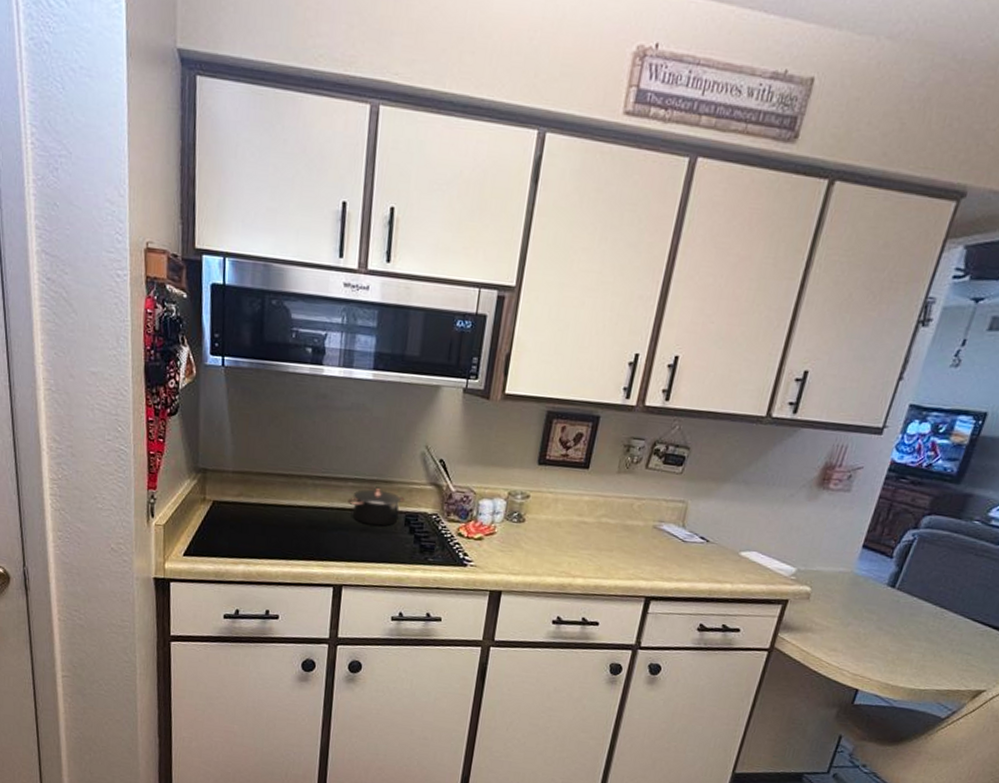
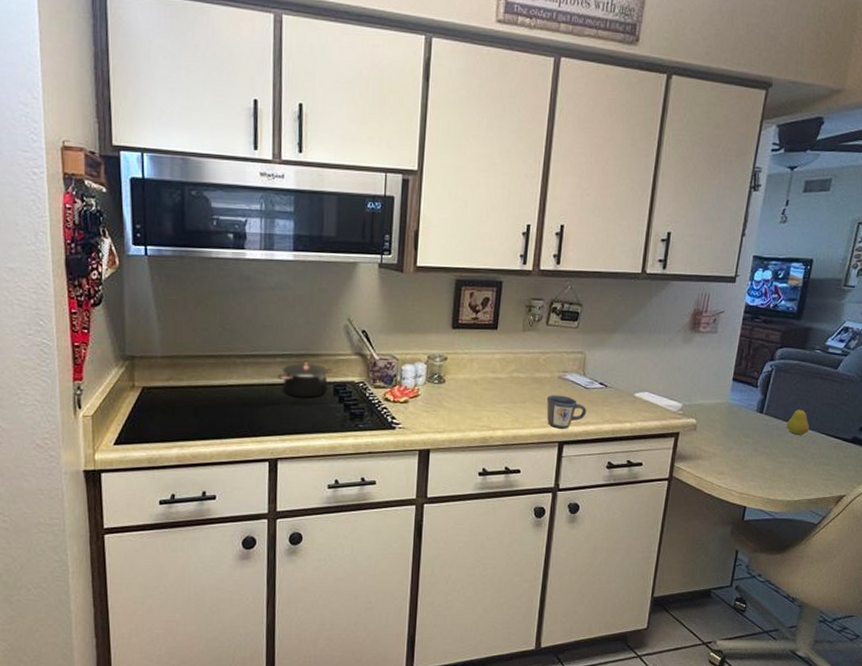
mug: none [634,545,682,584] -> present [546,395,587,429]
fruit: none [922,584,953,618] -> present [786,406,810,435]

